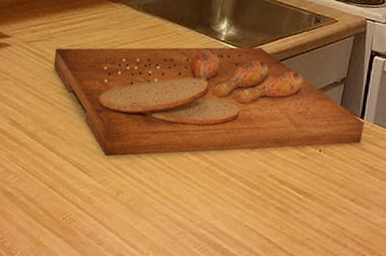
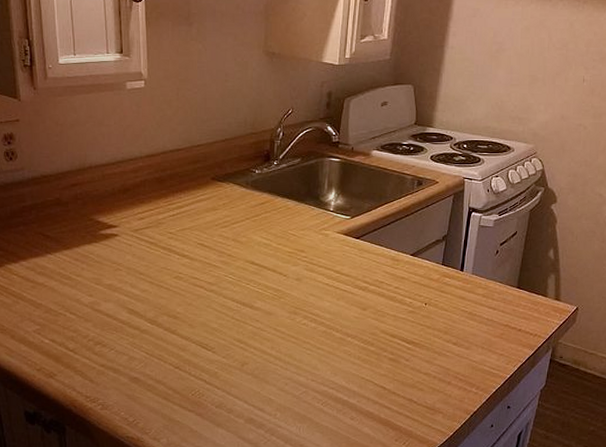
cutting board: present [54,47,365,156] -> none [165,213,464,332]

